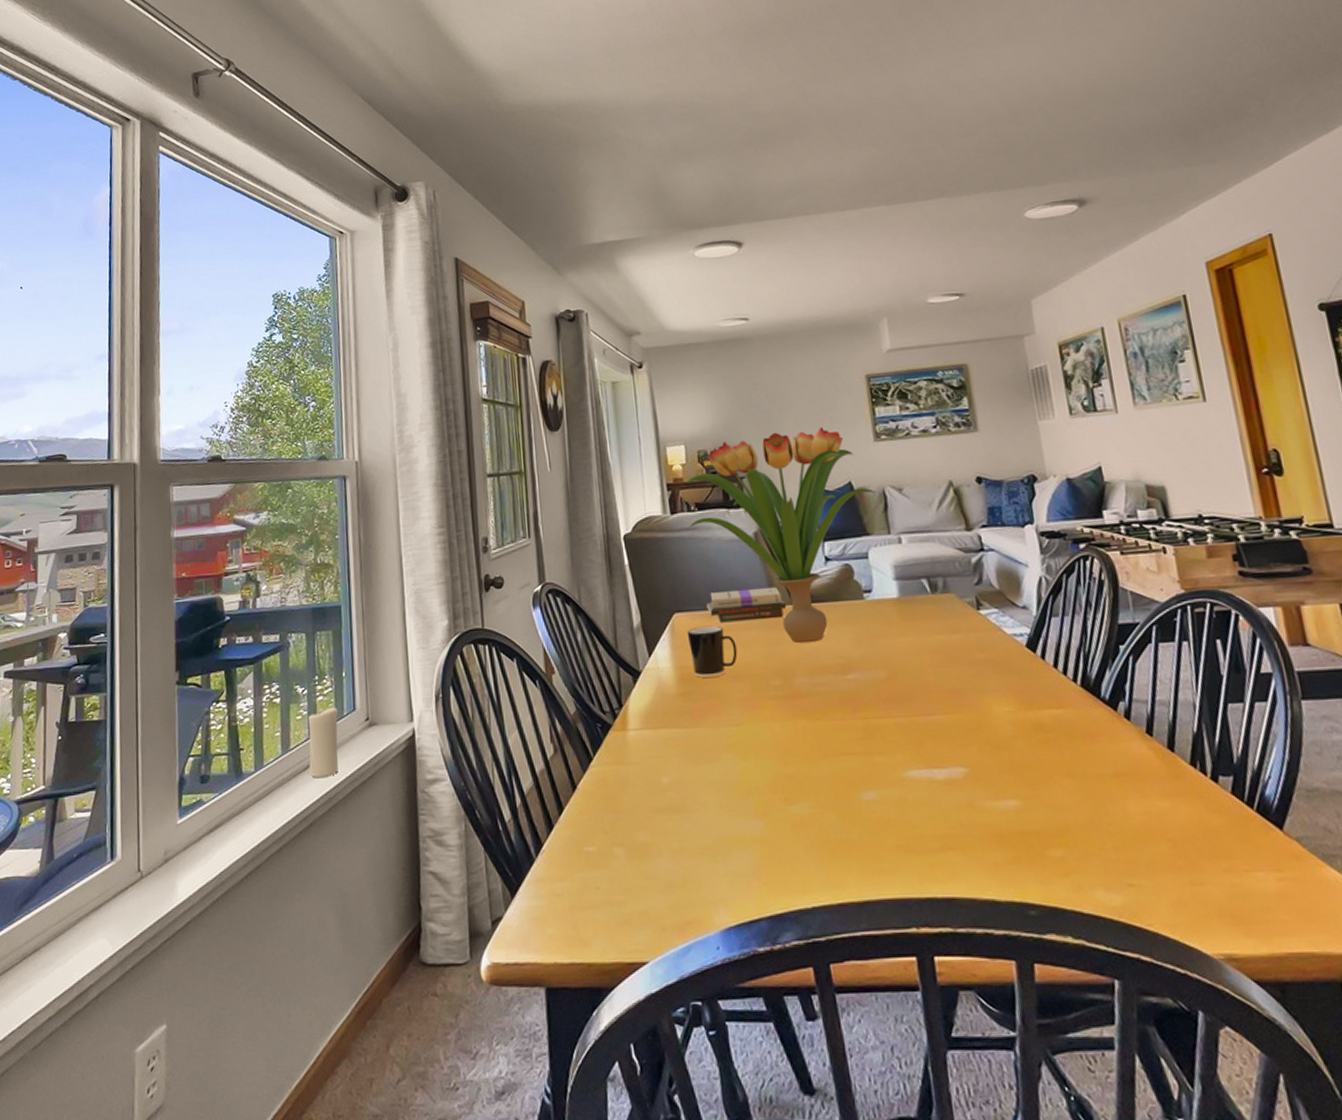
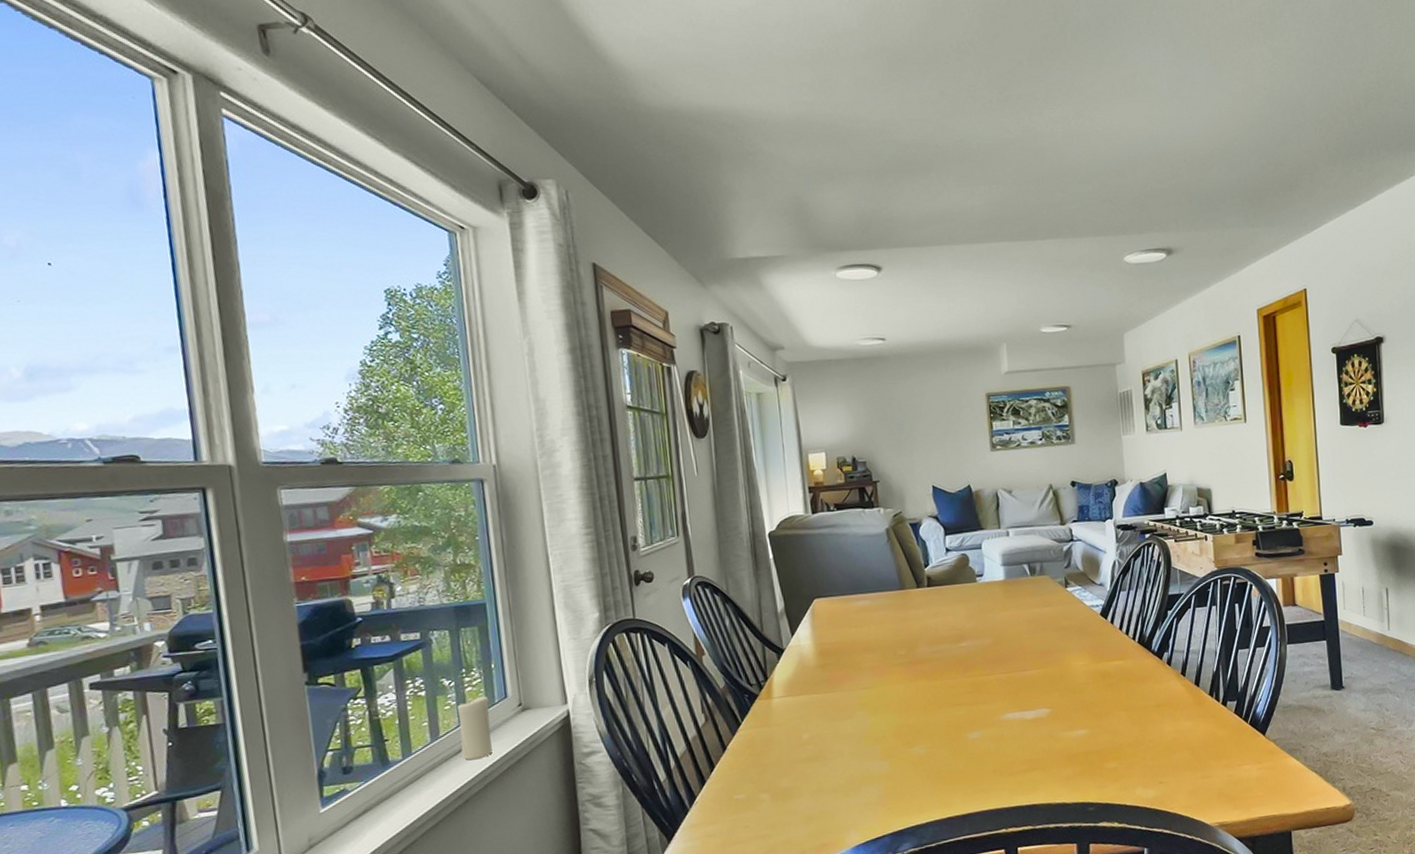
flower arrangement: present [687,427,876,644] -> none [827,438,990,620]
mug: present [687,625,738,679] -> none [825,608,870,652]
books: present [706,586,787,623] -> none [843,574,913,606]

